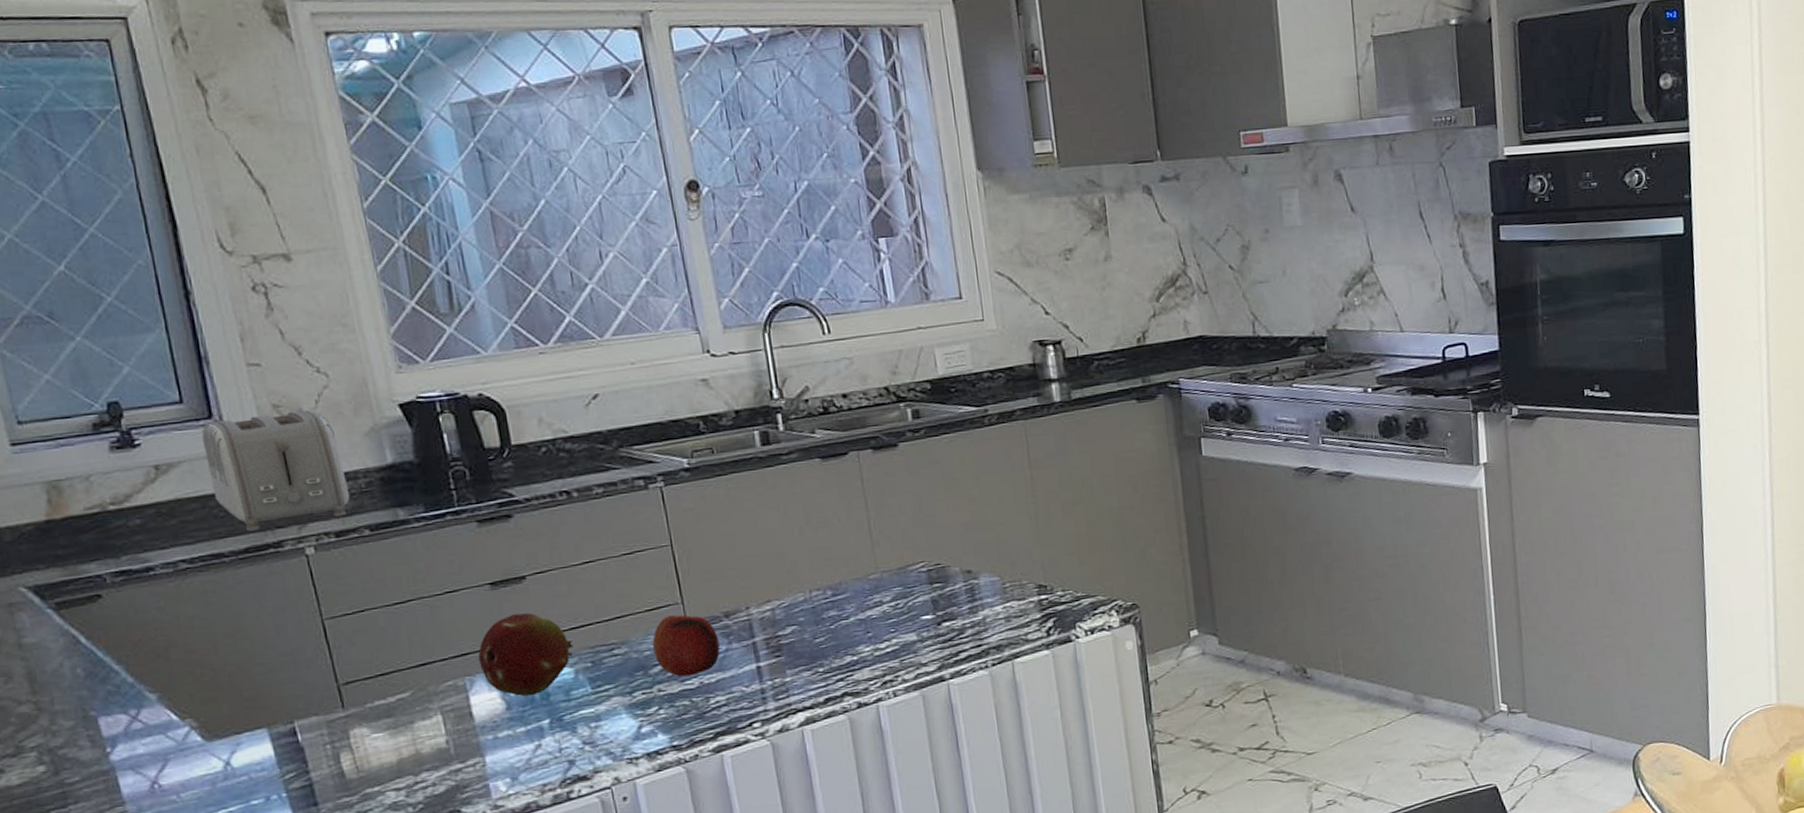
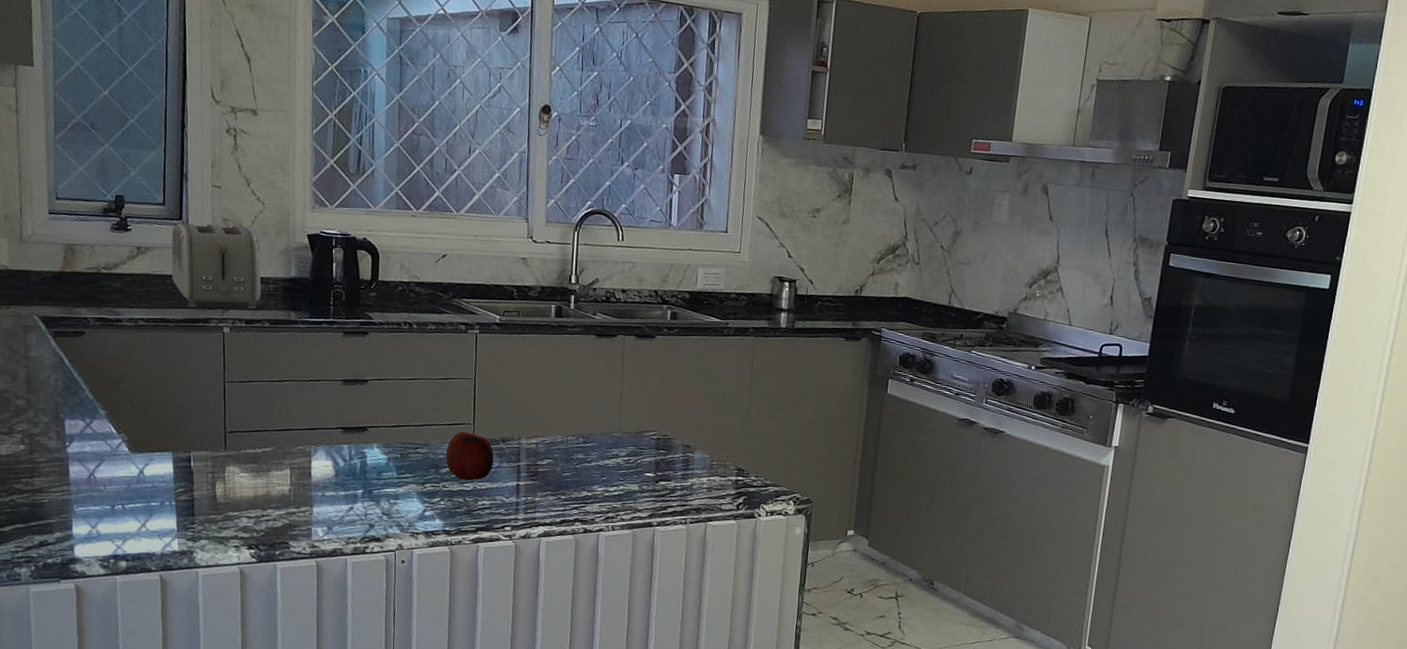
fruit: present [478,613,574,696] -> none [323,406,391,470]

